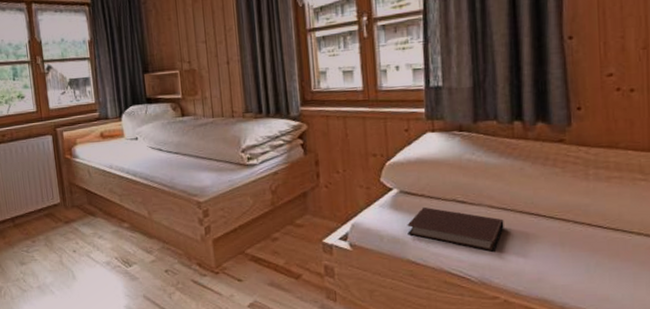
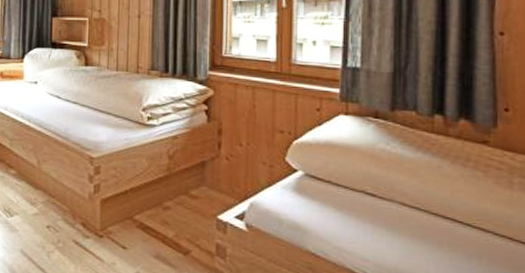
notebook: present [407,207,504,252] -> none [310,194,416,254]

